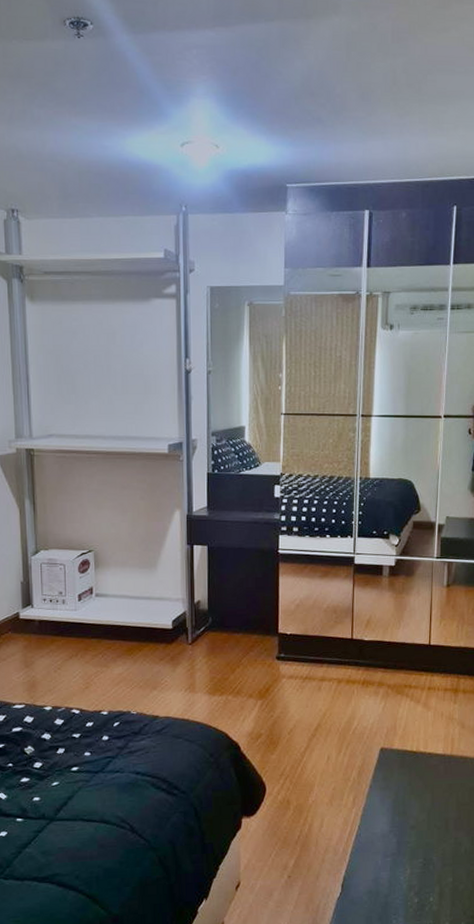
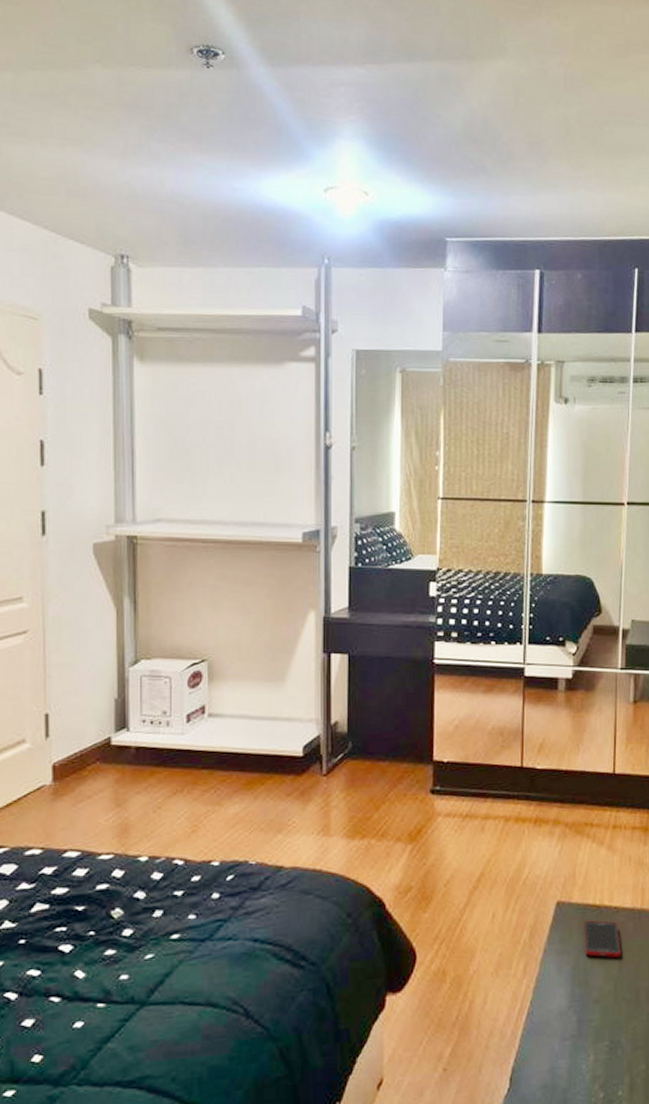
cell phone: none [402,763,434,794] -> present [583,920,621,958]

